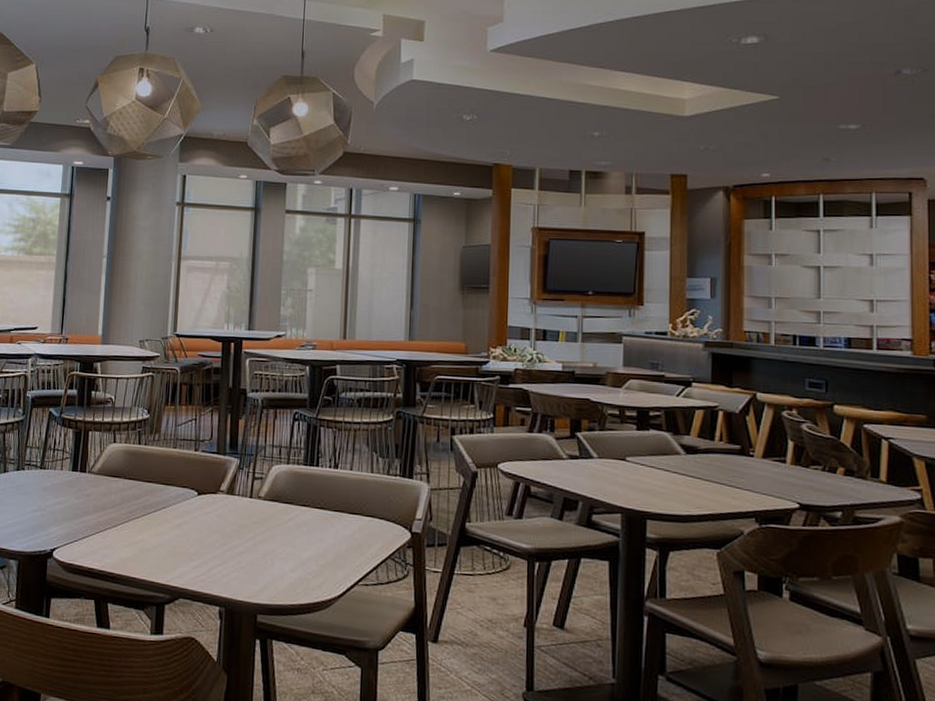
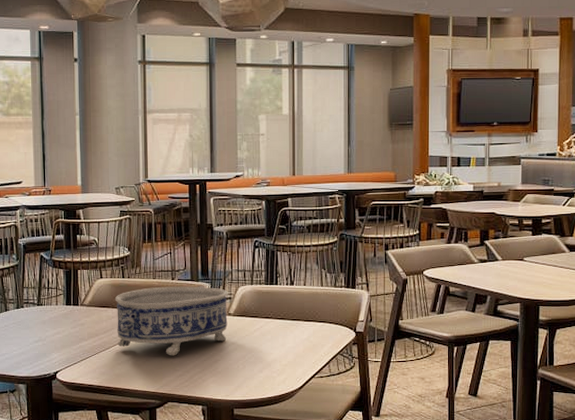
decorative bowl: none [126,458,260,542] -> present [114,286,228,356]

